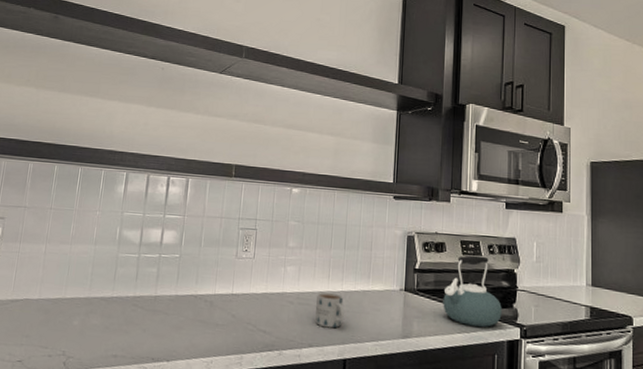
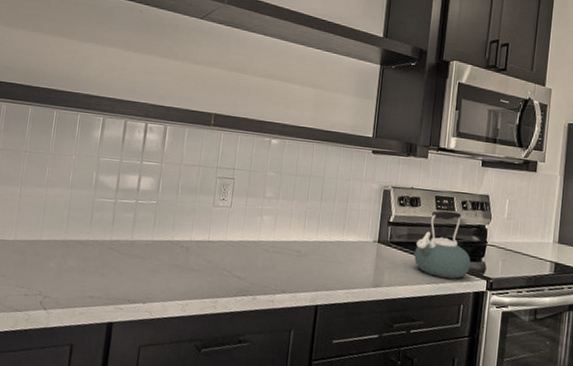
mug: present [315,292,344,329] -> none [289,241,318,276]

